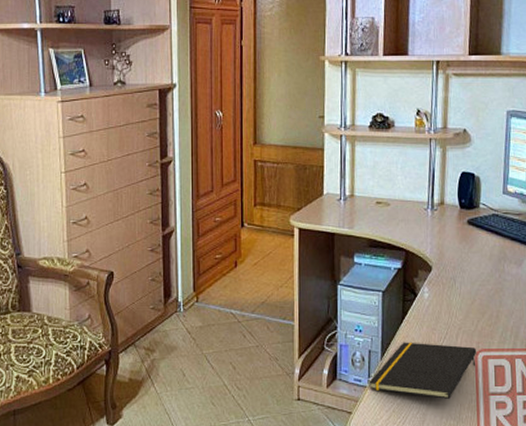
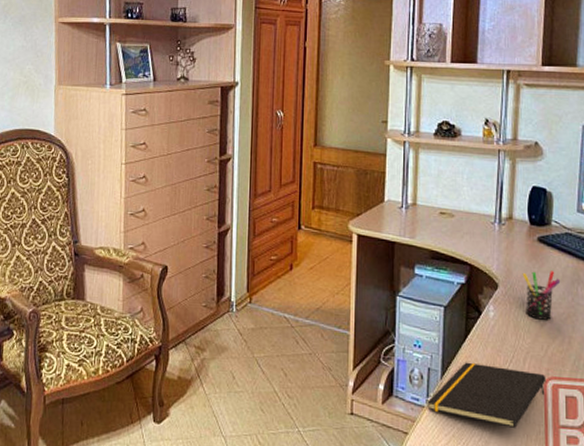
pen holder: none [454,251,489,297] -> present [522,271,561,320]

